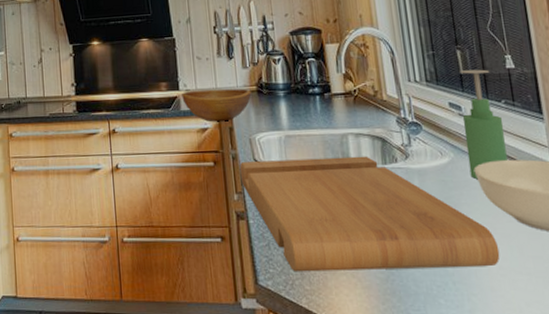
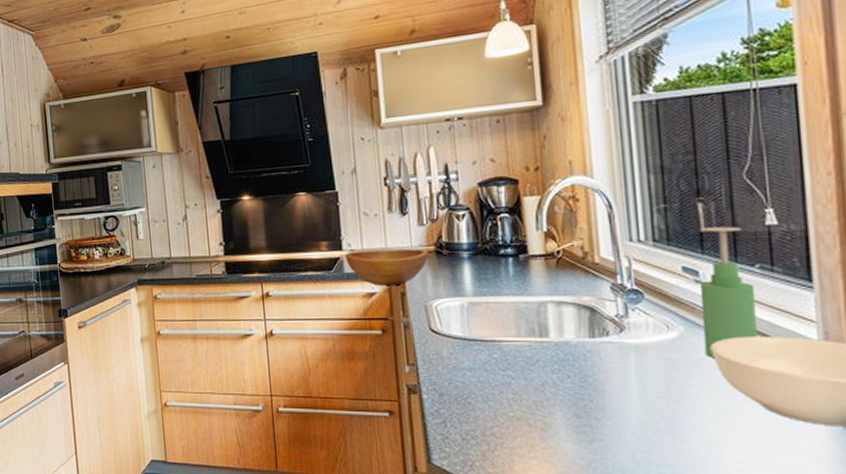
cutting board: present [239,156,500,272] -> none [412,327,737,458]

